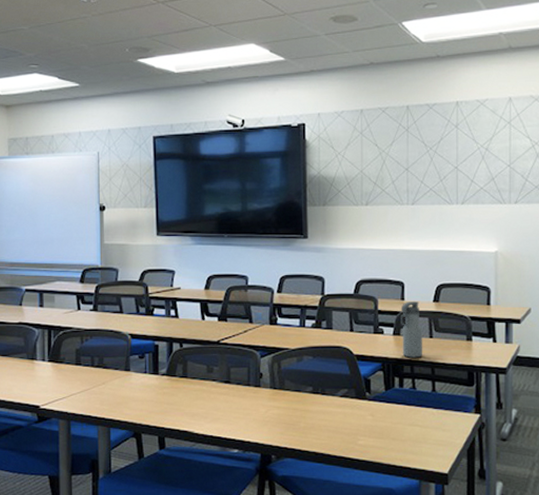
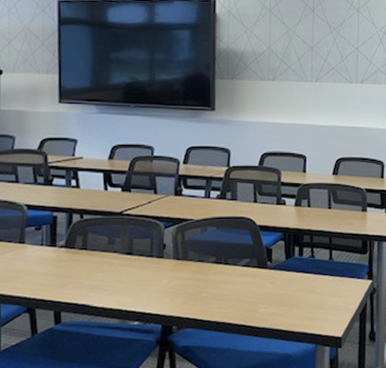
water bottle: present [400,302,423,358] -> none [302,174,323,228]

